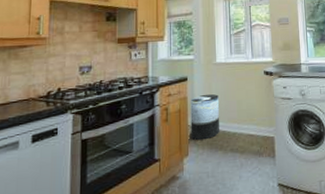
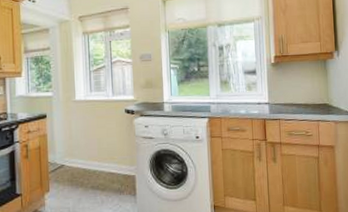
trash can: present [190,94,220,141] -> none [50,131,81,177]

